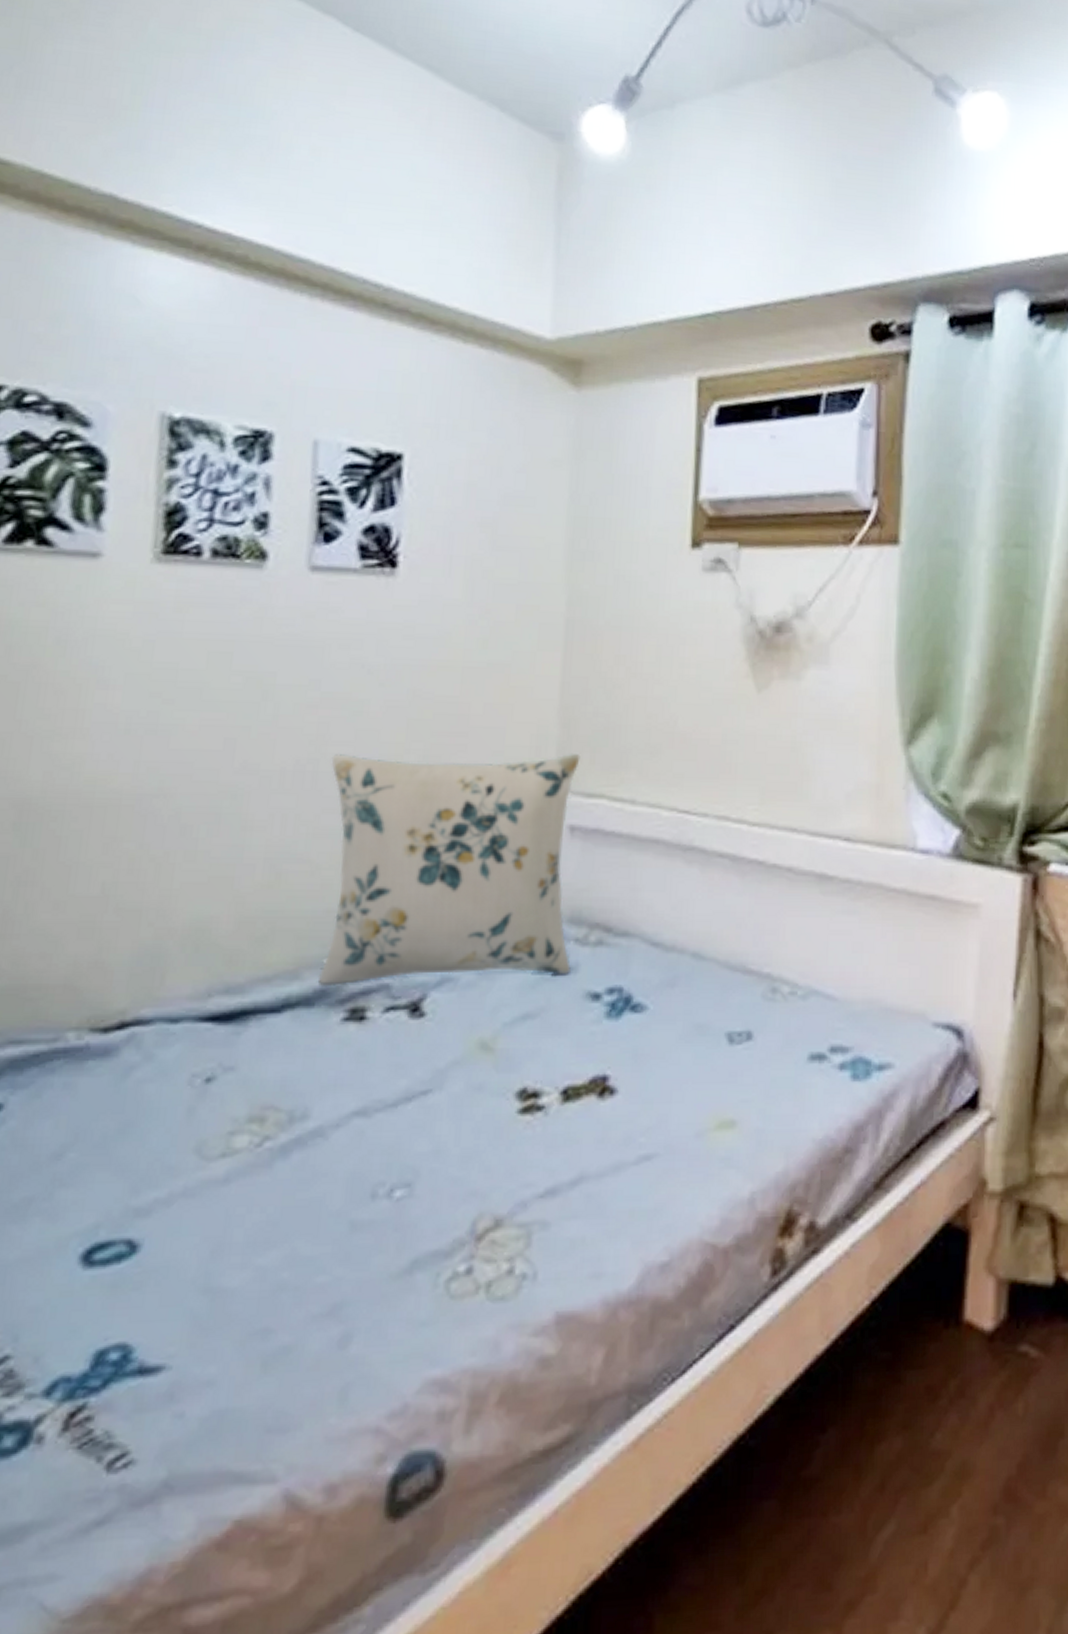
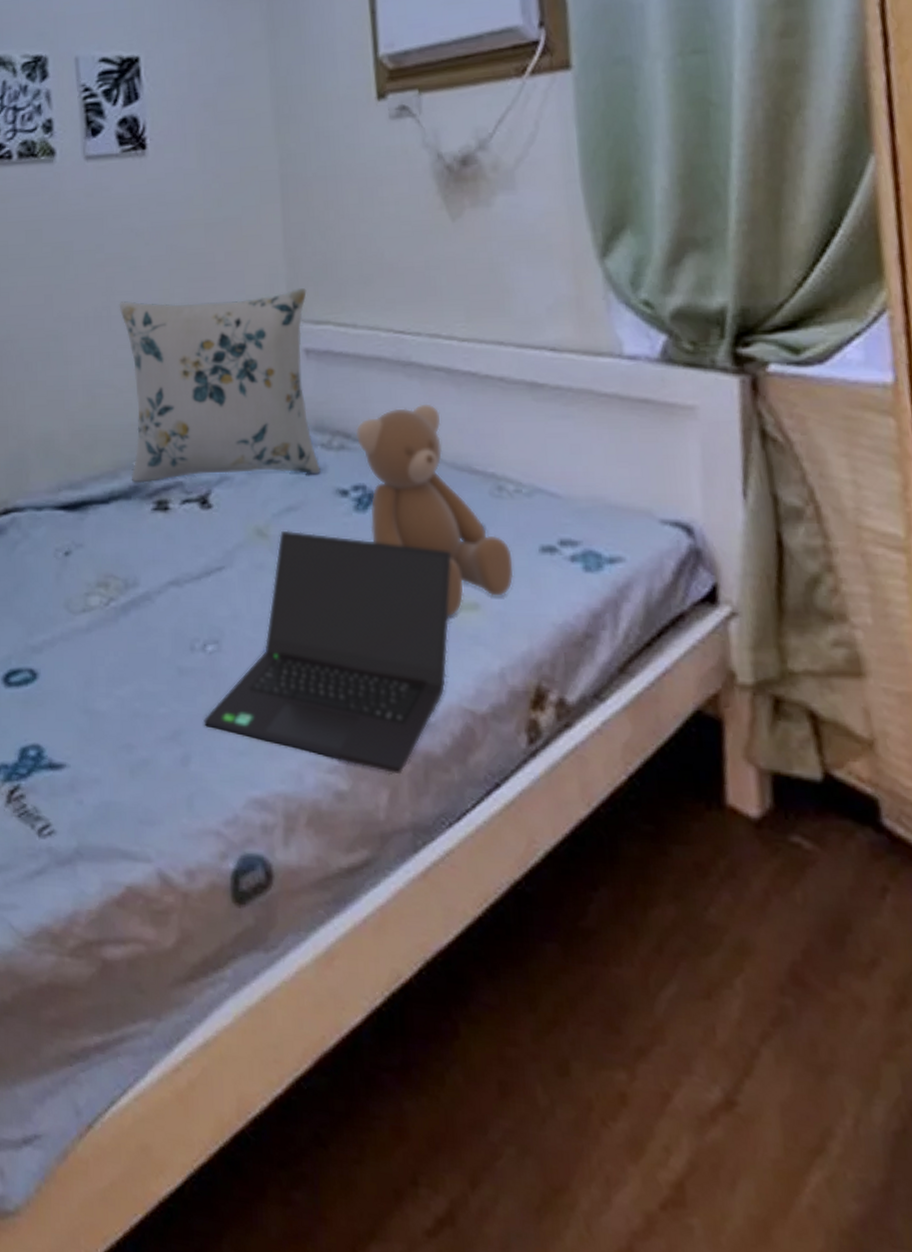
laptop: none [377,1042,712,1329] -> present [204,530,452,775]
teddy bear: none [618,894,779,1138] -> present [355,404,514,617]

